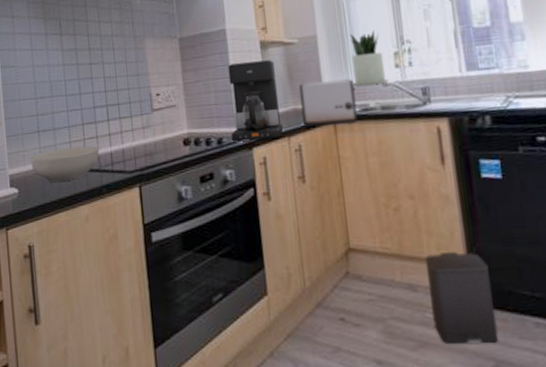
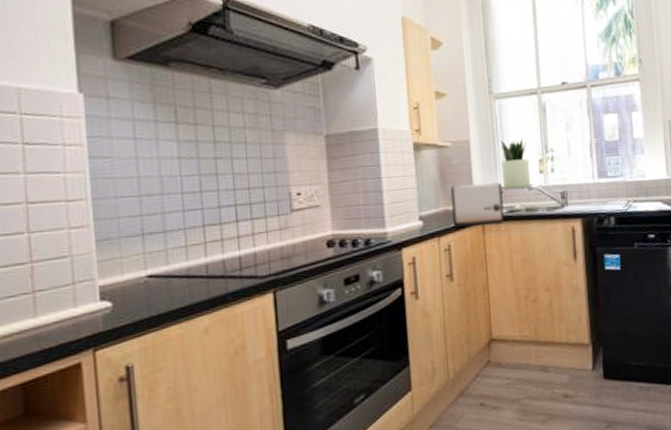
bowl: present [29,146,100,182] -> none [129,249,225,292]
coffee maker: present [228,60,283,143] -> none [378,162,433,244]
pedal bin: present [424,252,499,344] -> none [556,333,611,414]

